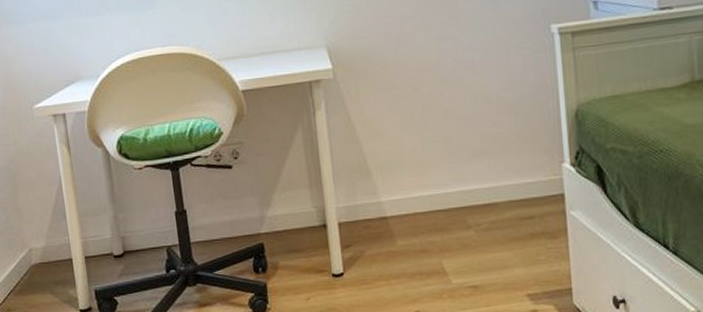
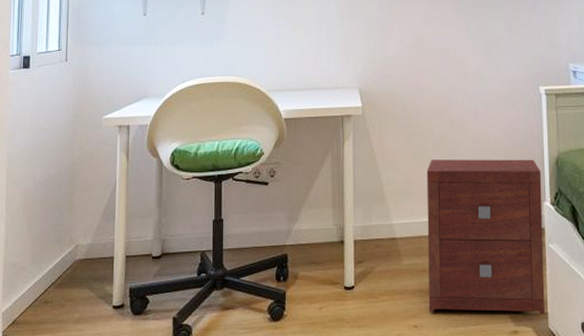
nightstand: none [417,114,569,295] -> present [427,159,545,315]

